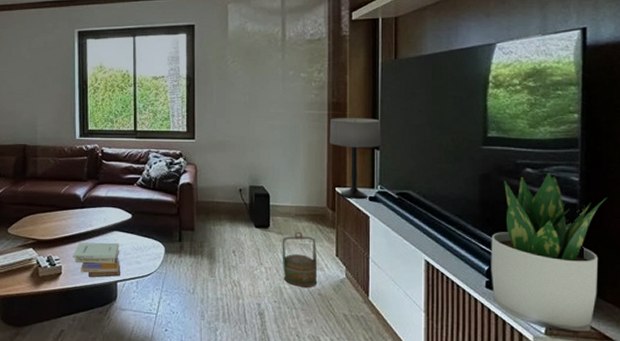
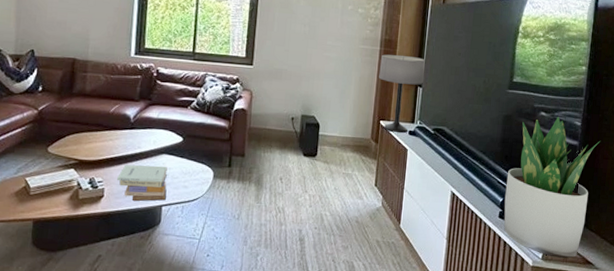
decorative basket: present [282,232,318,288] -> none [325,162,358,216]

